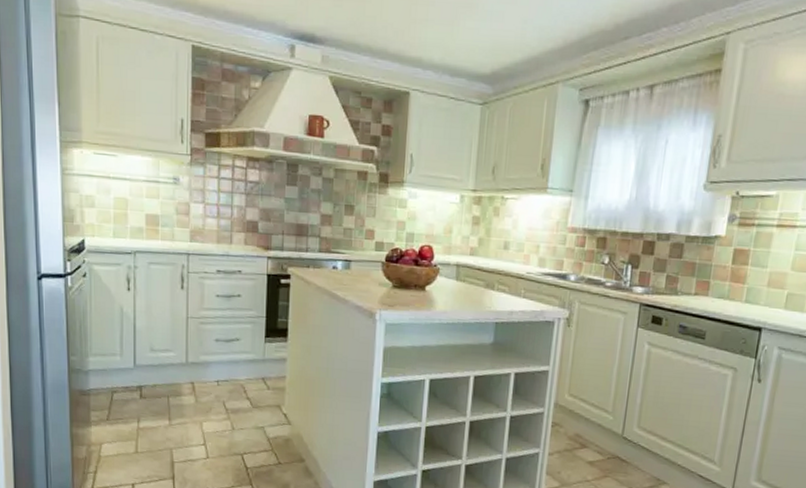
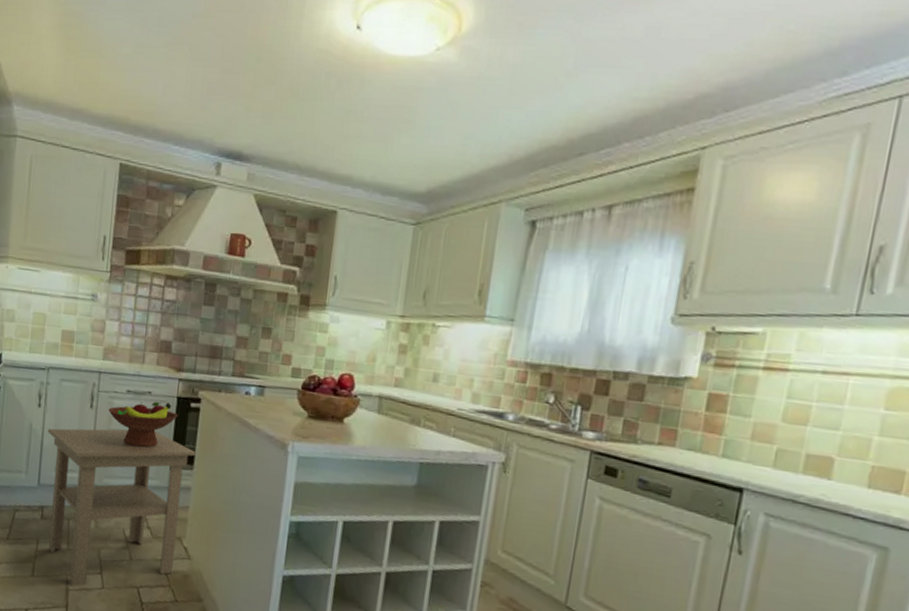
side table: none [140,307,290,458] -> present [48,428,197,586]
fruit bowl: none [199,279,269,324] -> present [108,401,178,448]

